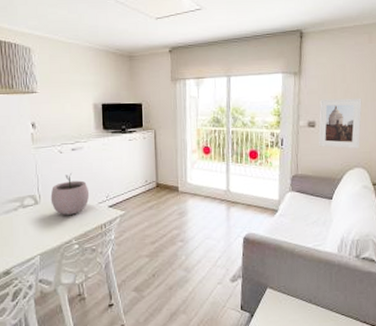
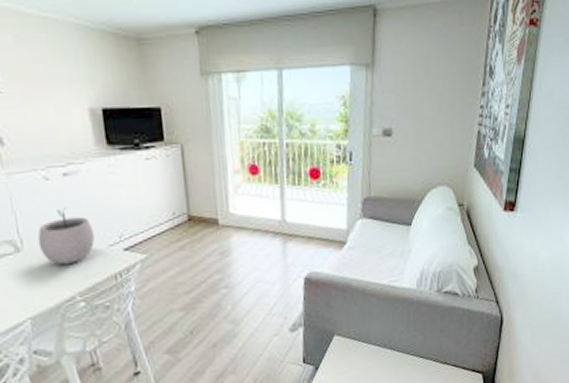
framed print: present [318,98,362,149] -> none [396,97,449,163]

